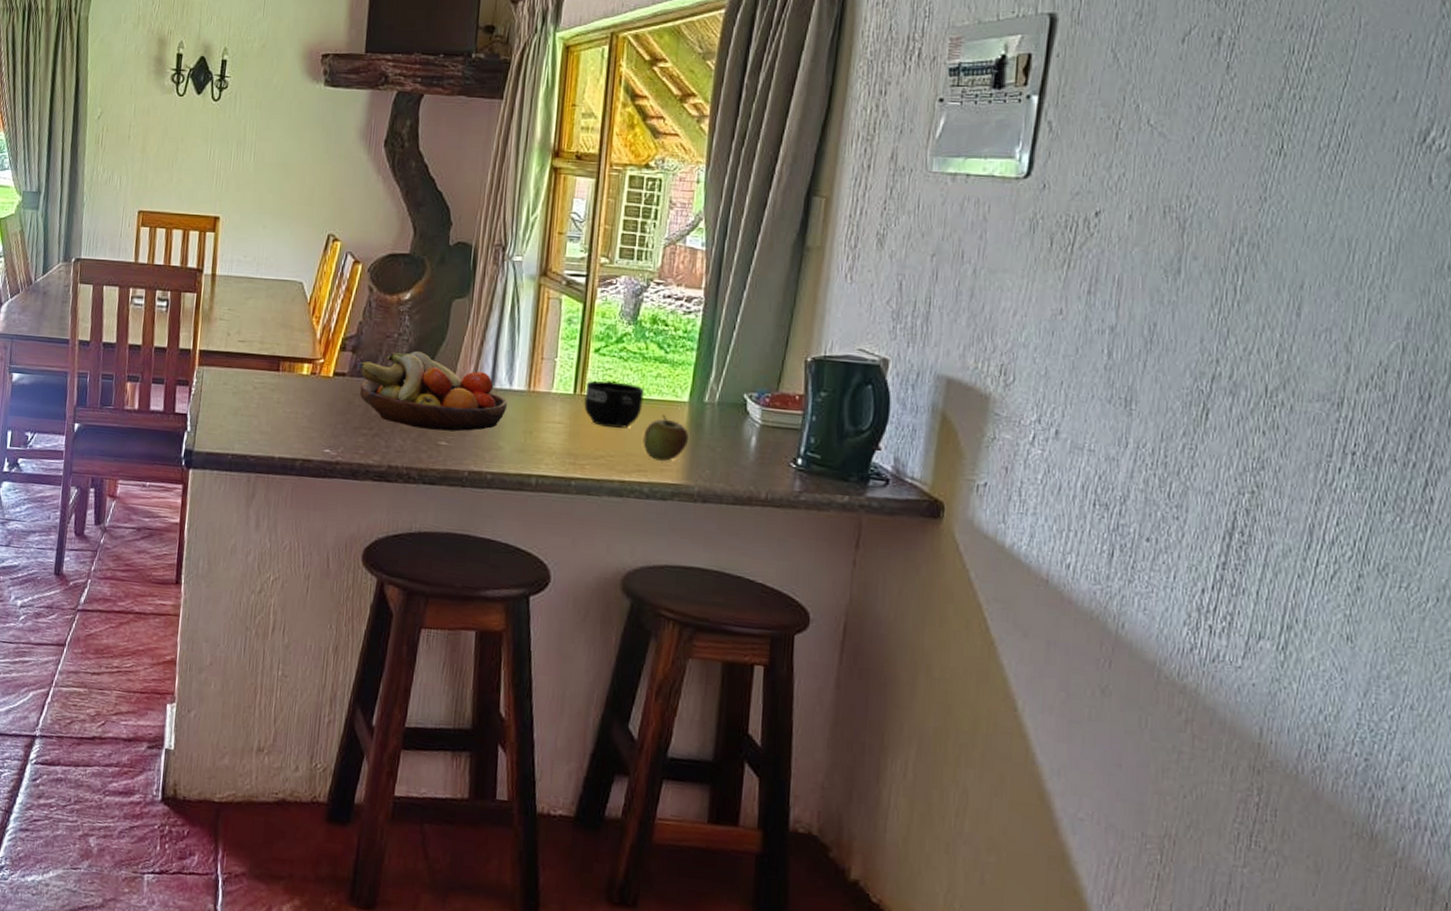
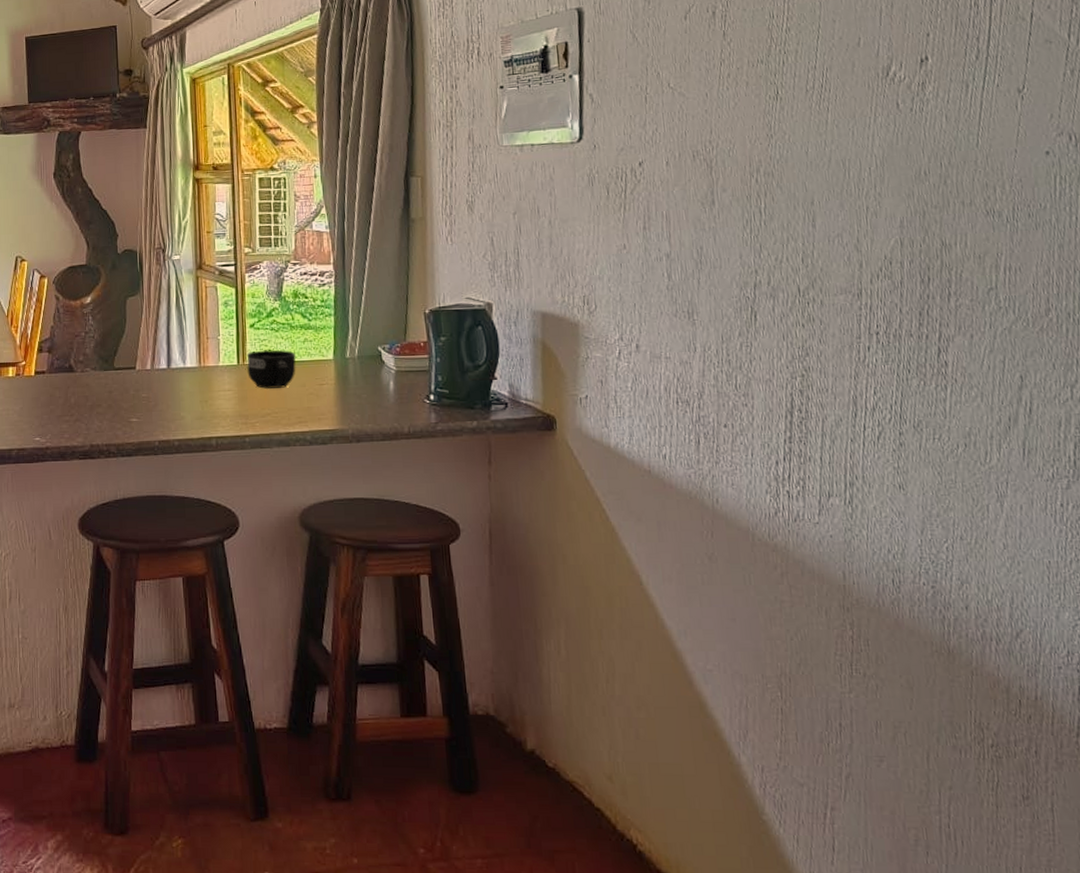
fruit bowl: present [358,351,508,432] -> none [54,345,184,410]
apple: present [643,414,688,461] -> none [300,372,338,411]

